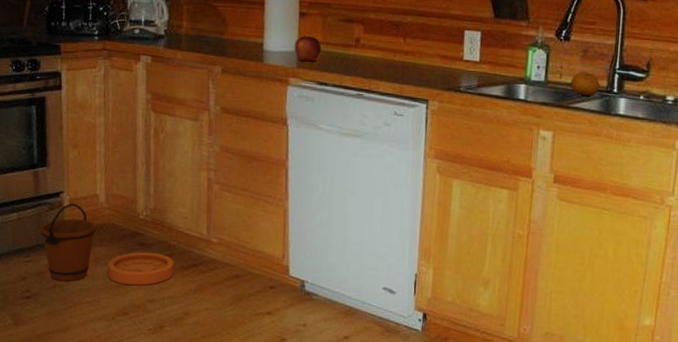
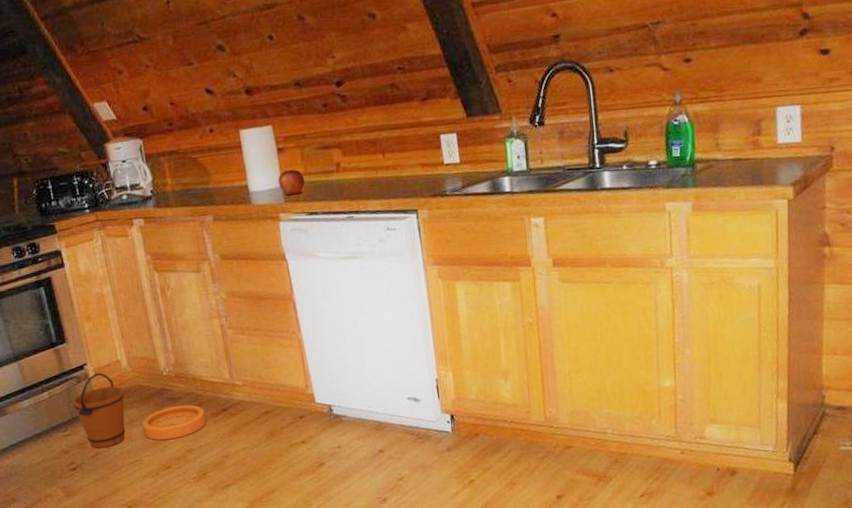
fruit: present [570,72,600,97] -> none [552,153,582,177]

